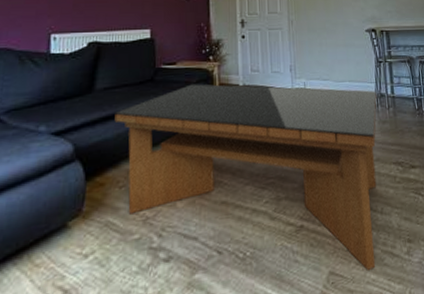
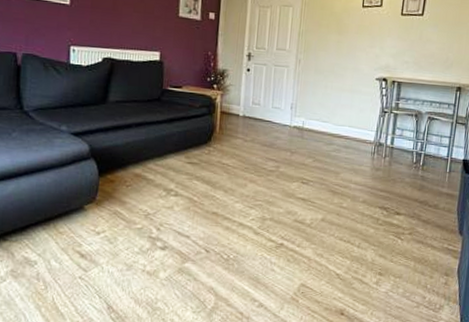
coffee table: present [114,84,377,270] -> none [124,108,375,289]

